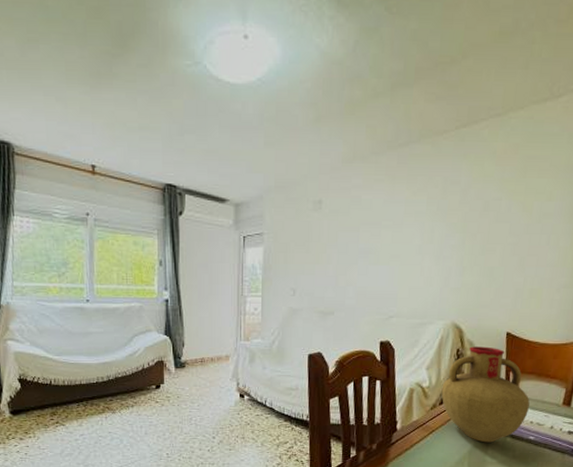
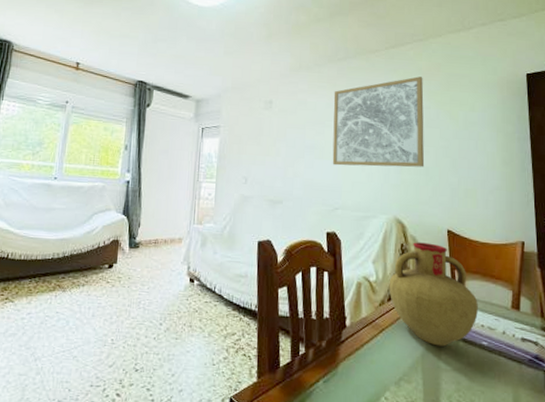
wall art: none [388,162,497,271] -> present [332,76,425,167]

